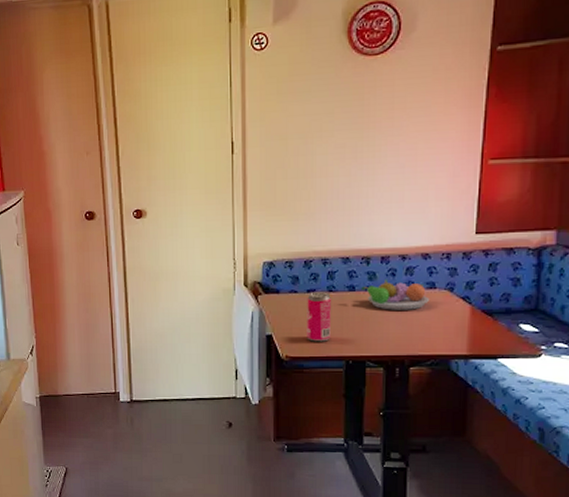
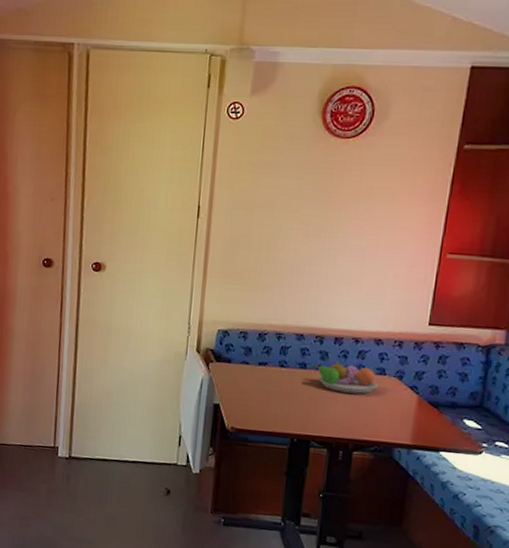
beverage can: present [307,292,331,342] -> none [254,365,282,417]

